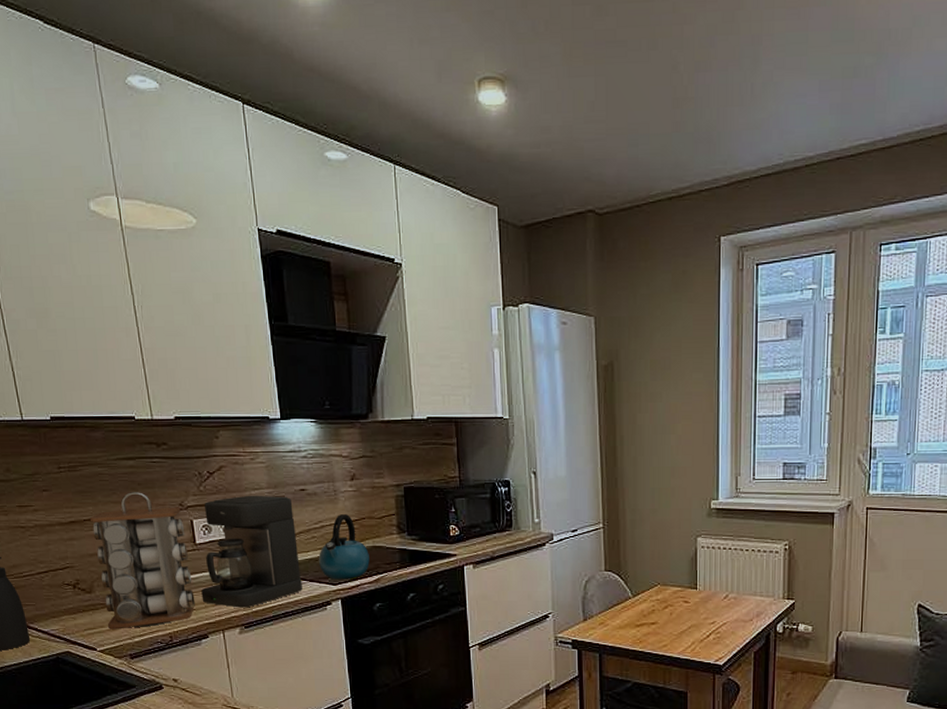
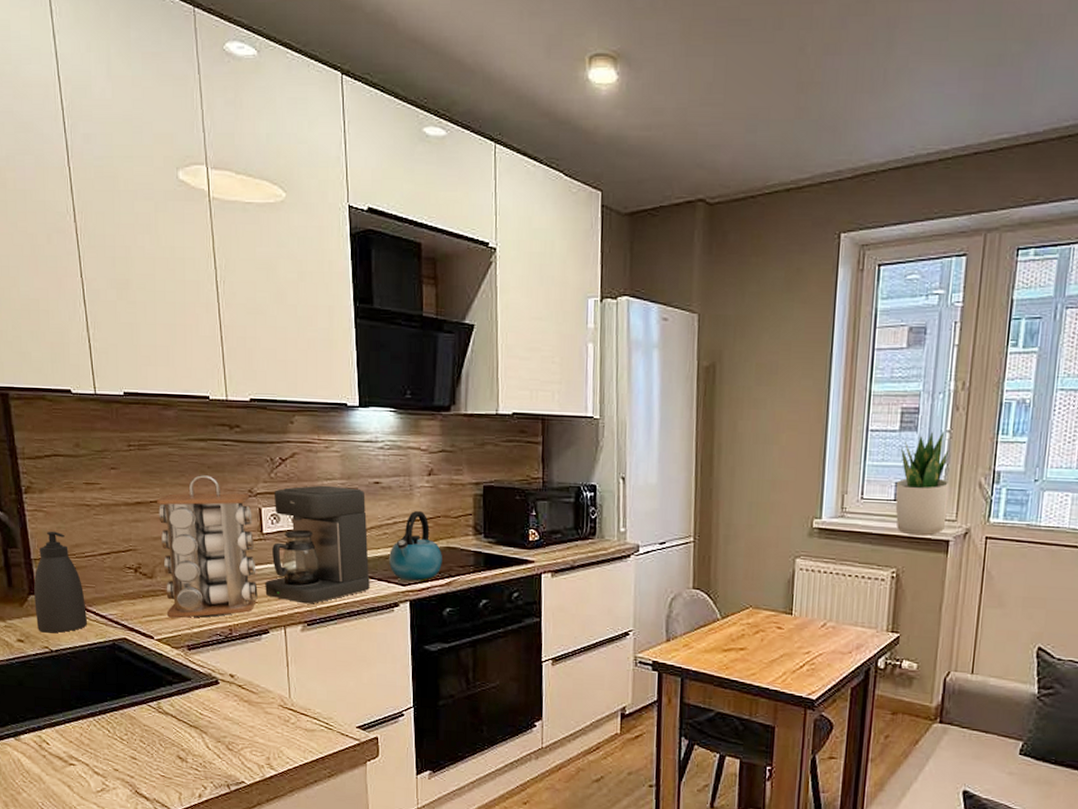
planter: none [784,414,832,510] -> present [895,431,951,536]

